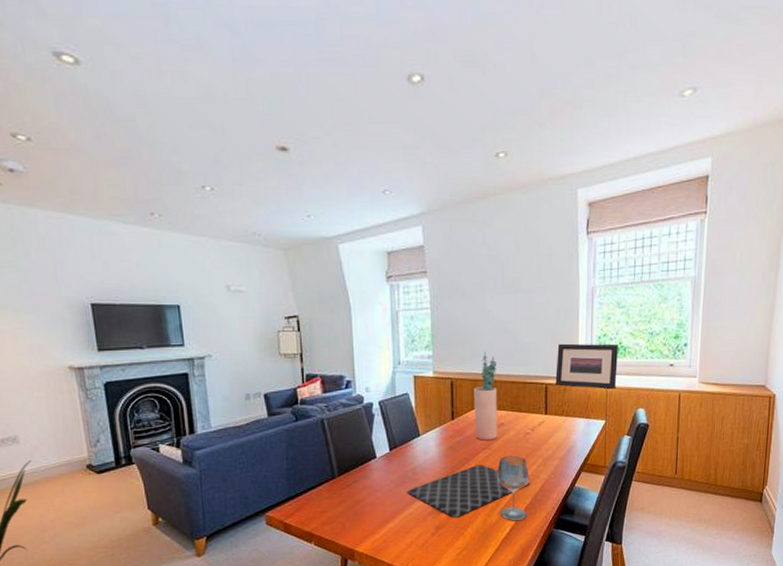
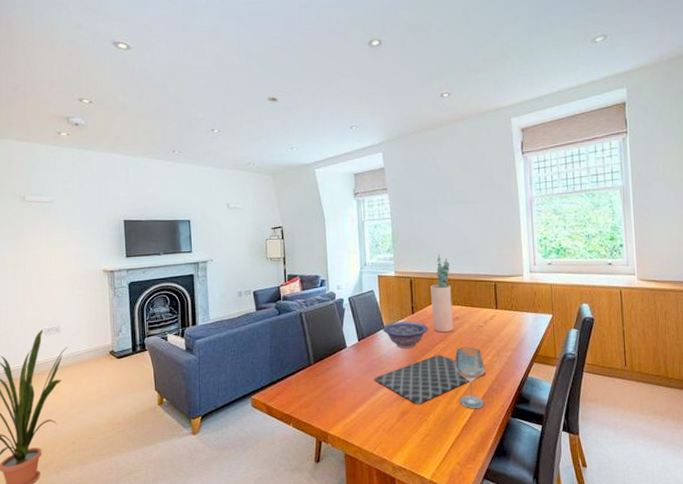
decorative bowl: none [418,428,469,459] -> present [383,321,428,349]
picture frame: present [555,343,618,390] -> none [503,245,560,287]

